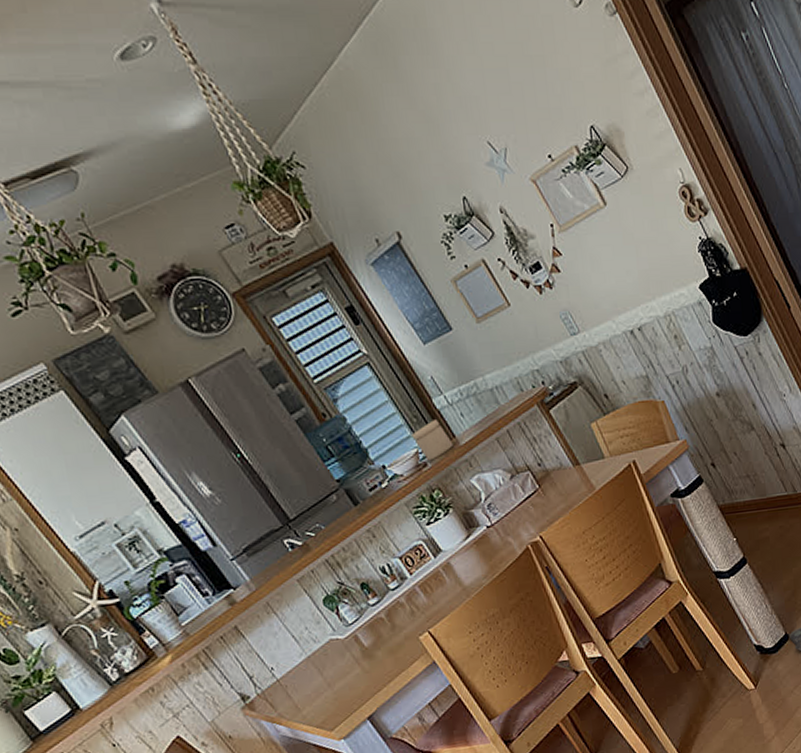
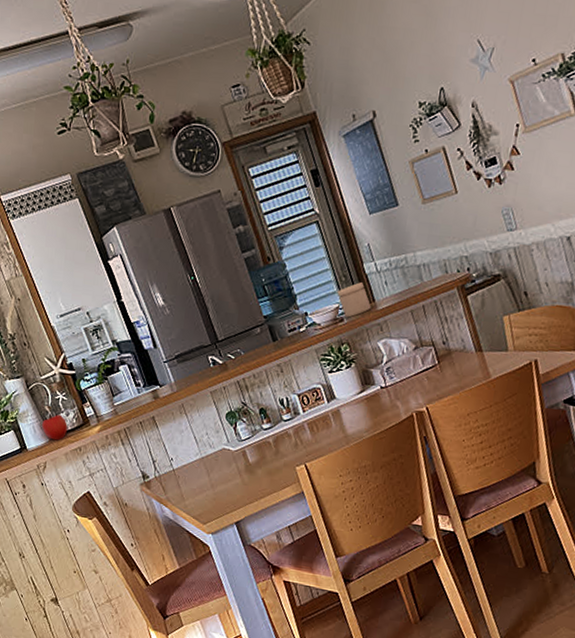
fruit: none [92,655,129,689] -> present [42,414,67,441]

